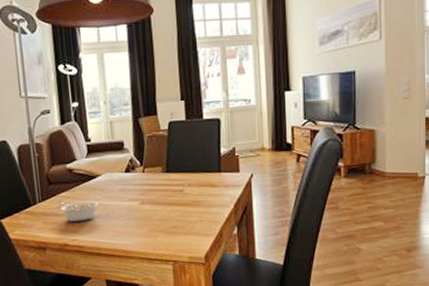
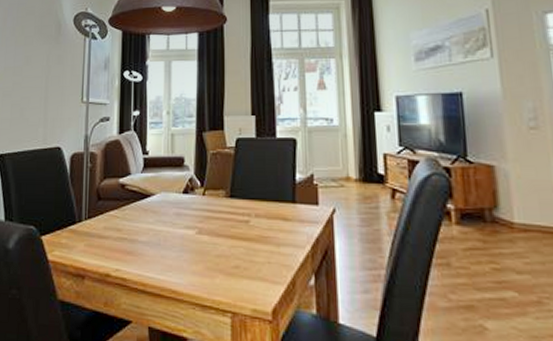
legume: present [59,201,99,223] -> none [106,221,150,249]

